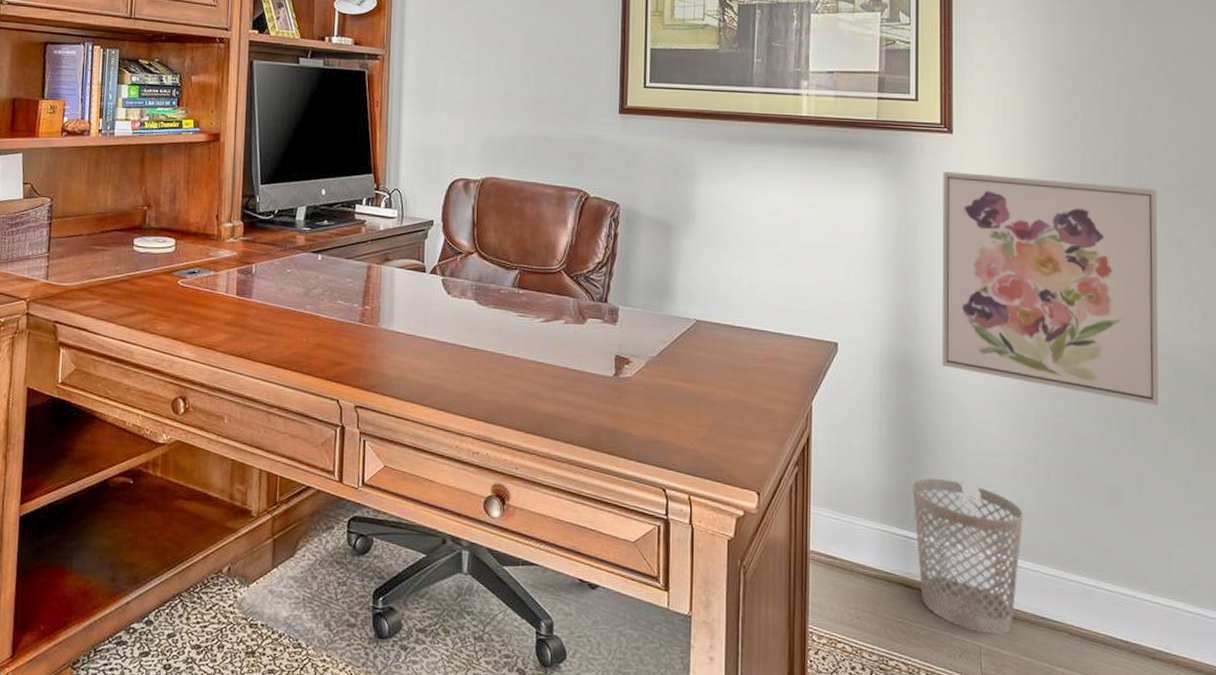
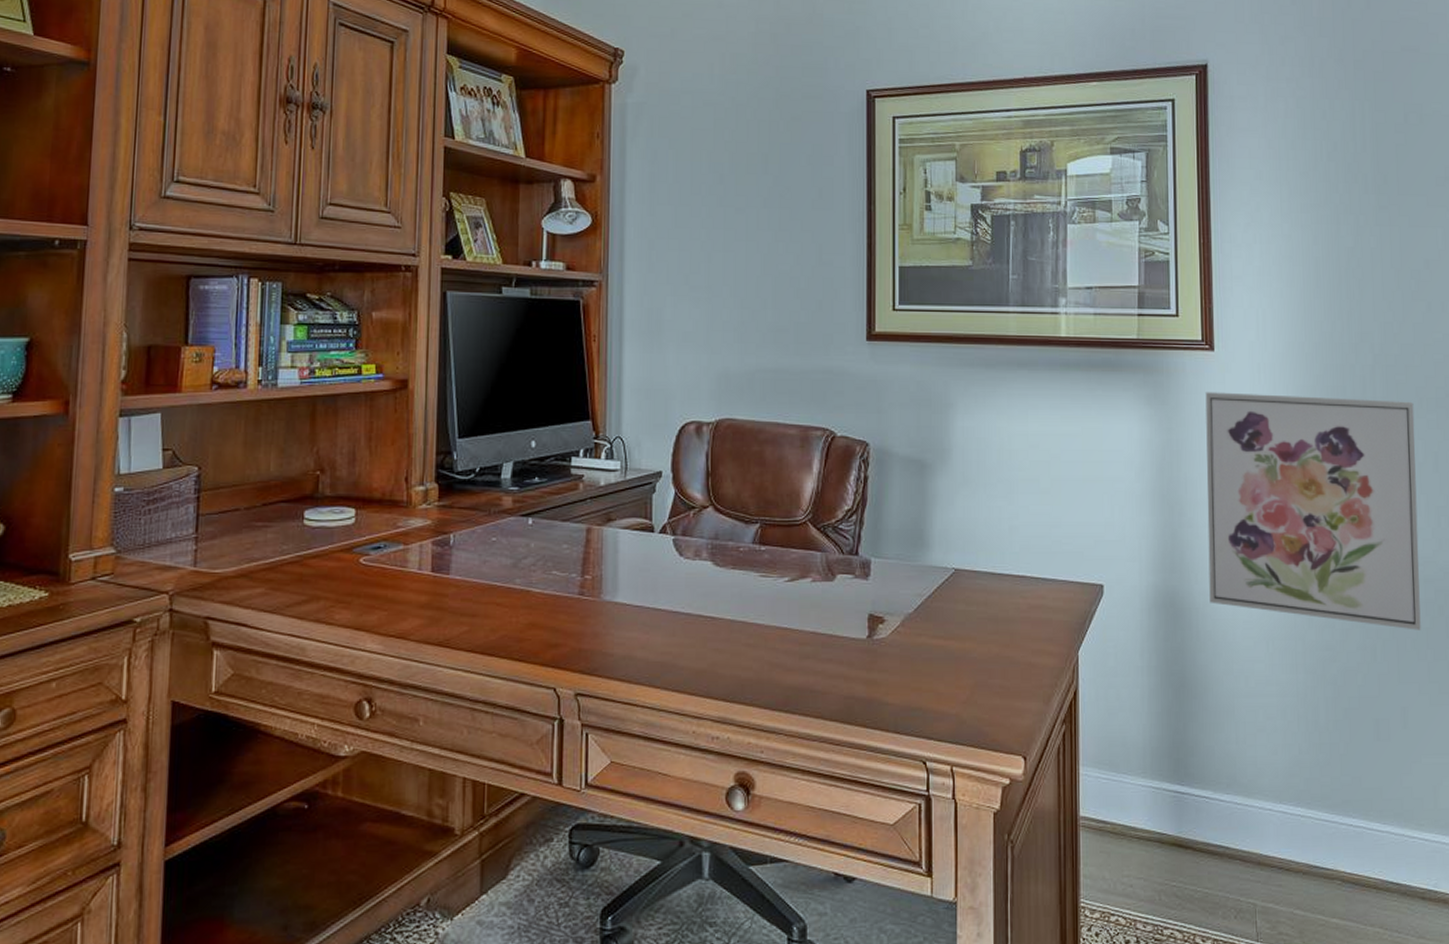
wastebasket: present [912,478,1023,635] -> none [1183,725,1294,890]

